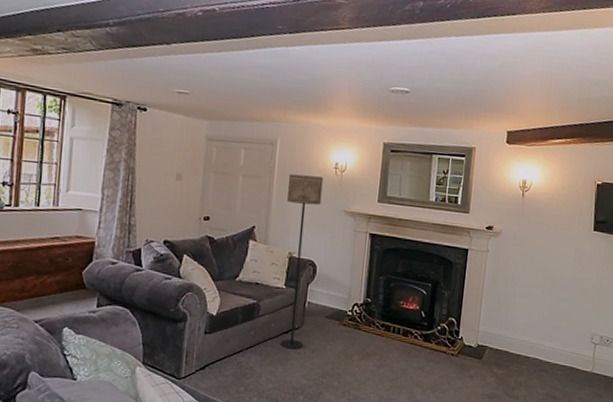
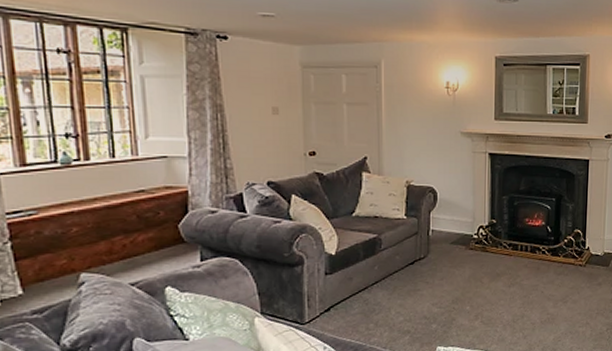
floor lamp: present [279,174,324,349] -> none [397,97,435,280]

